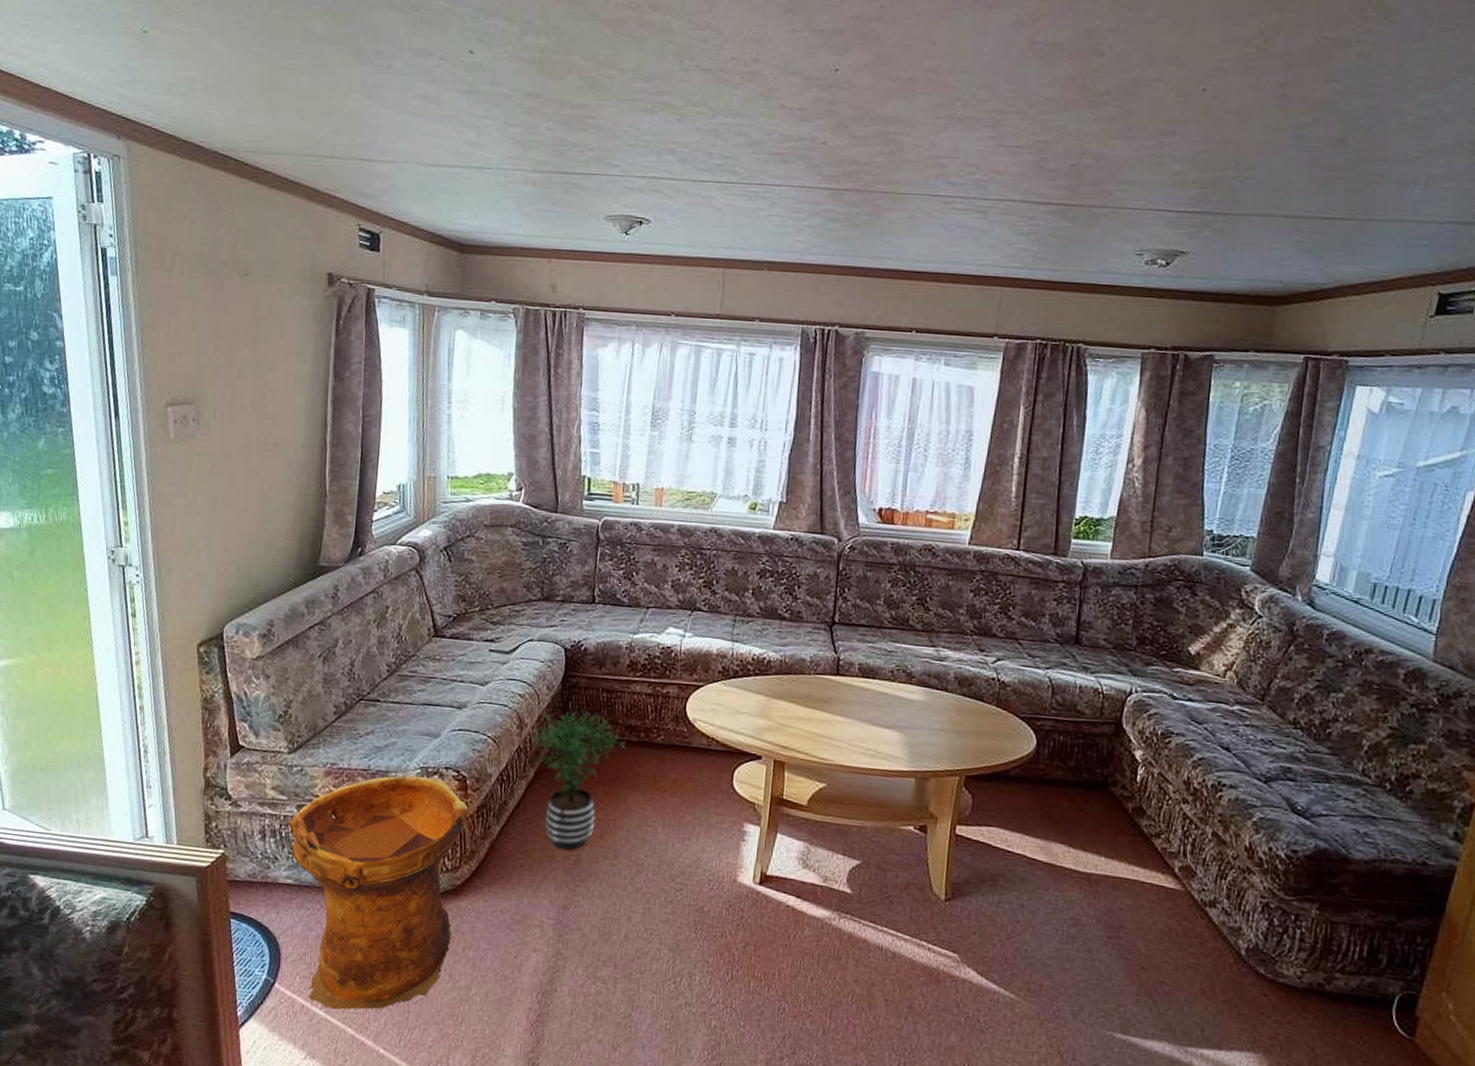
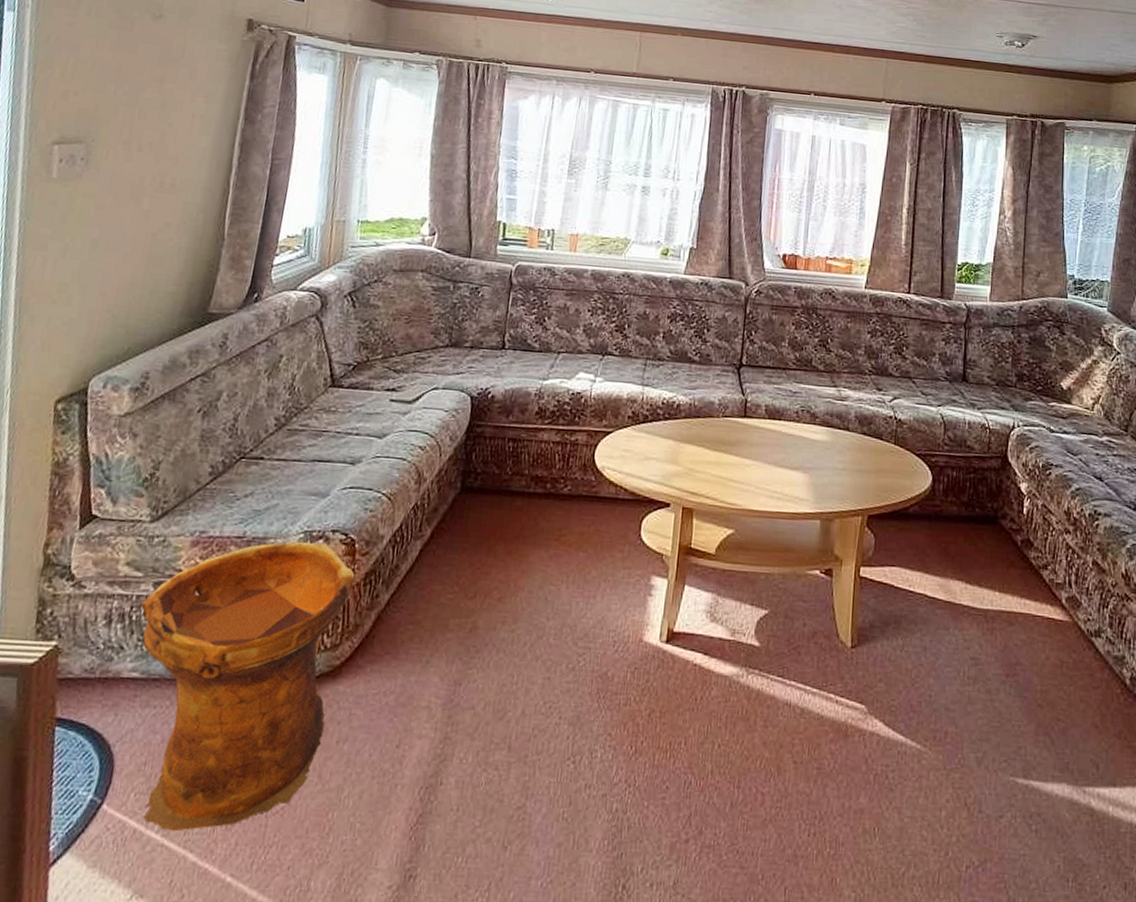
potted plant: present [527,709,626,850] -> none [425,460,531,617]

